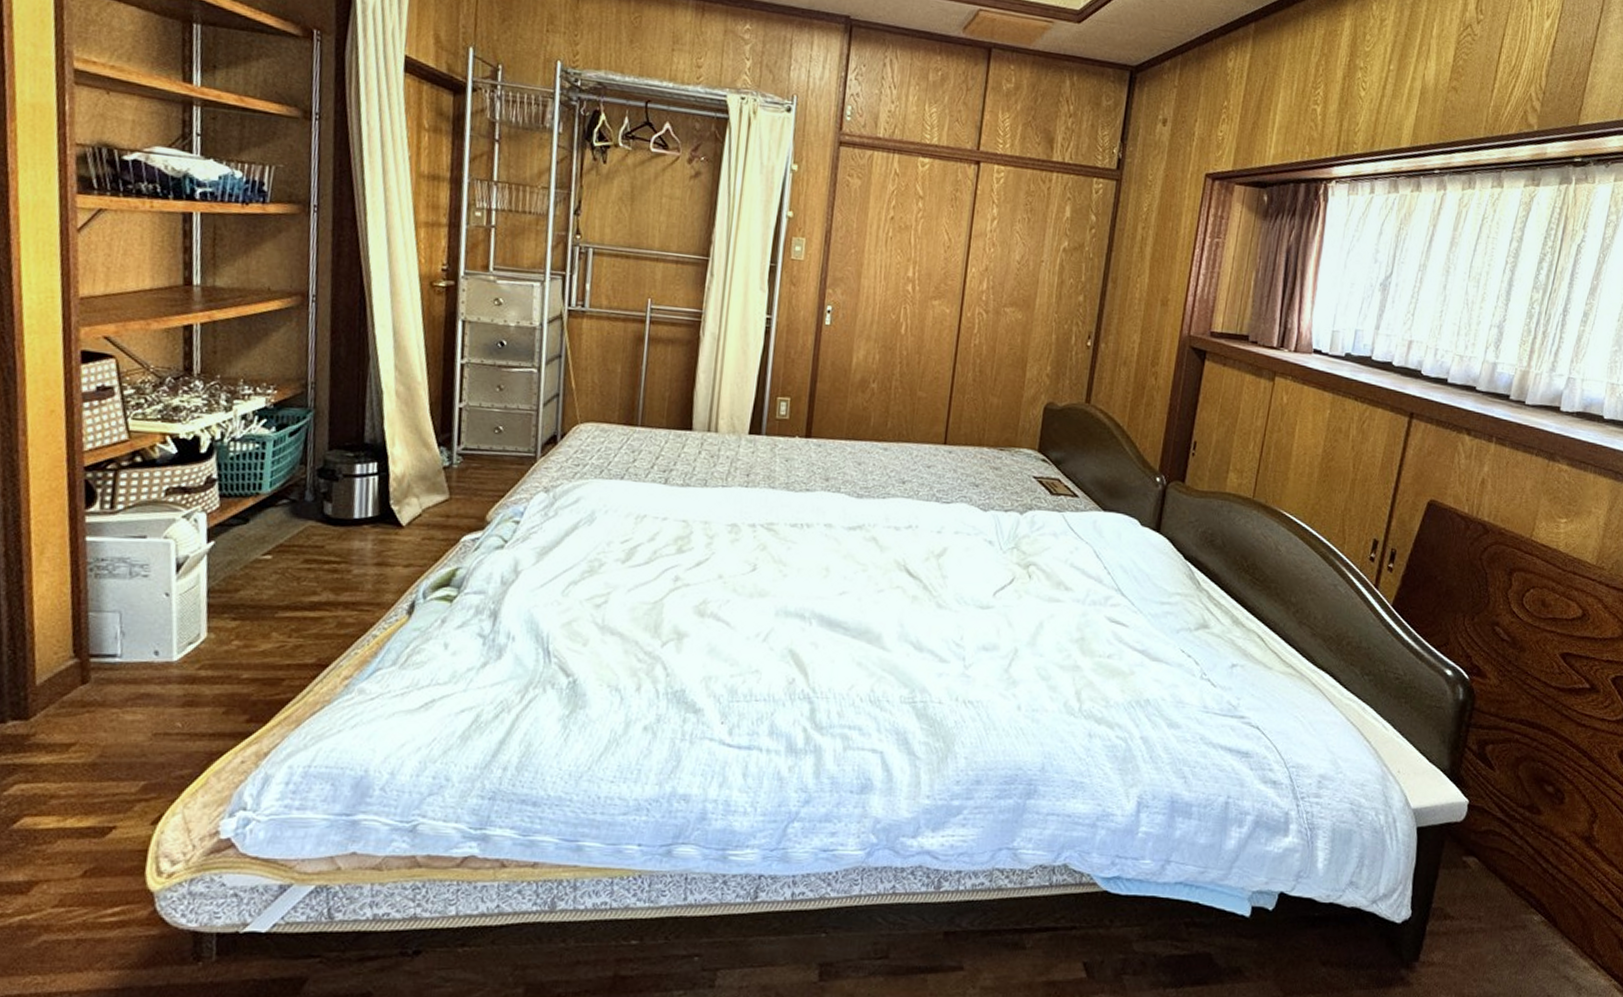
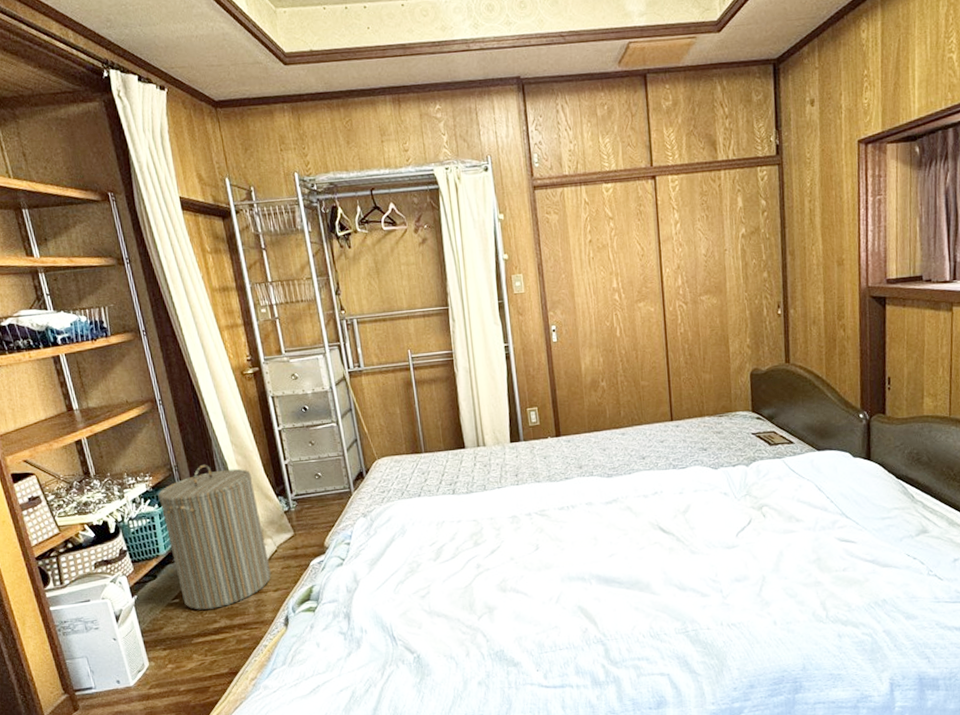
laundry hamper: none [277,387,412,576] -> present [158,464,271,610]

